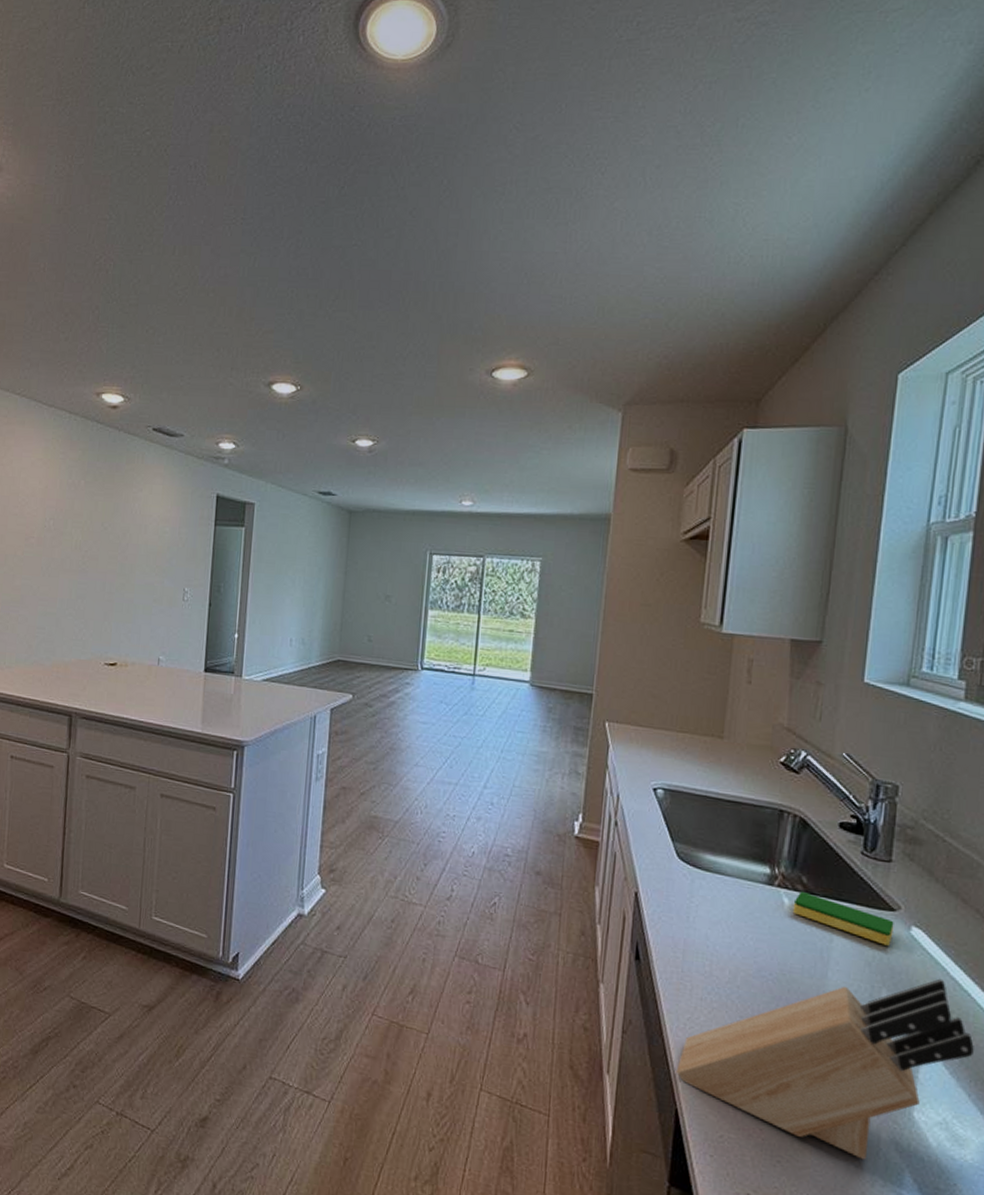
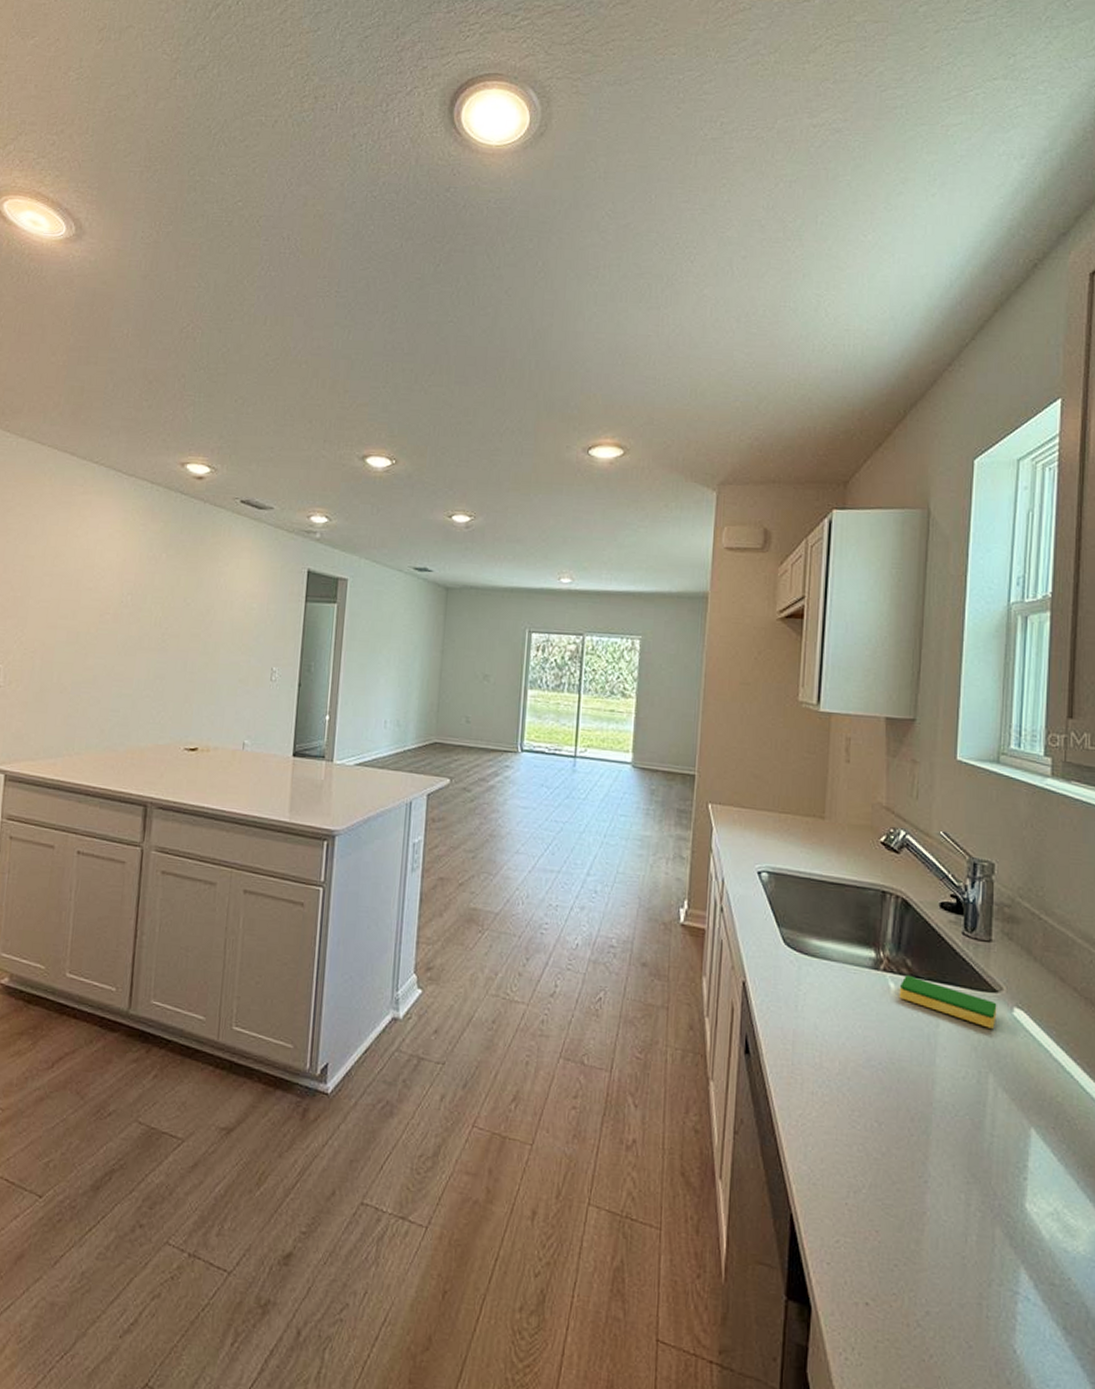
knife block: present [676,978,974,1160] -> none [790,1061,1079,1258]

